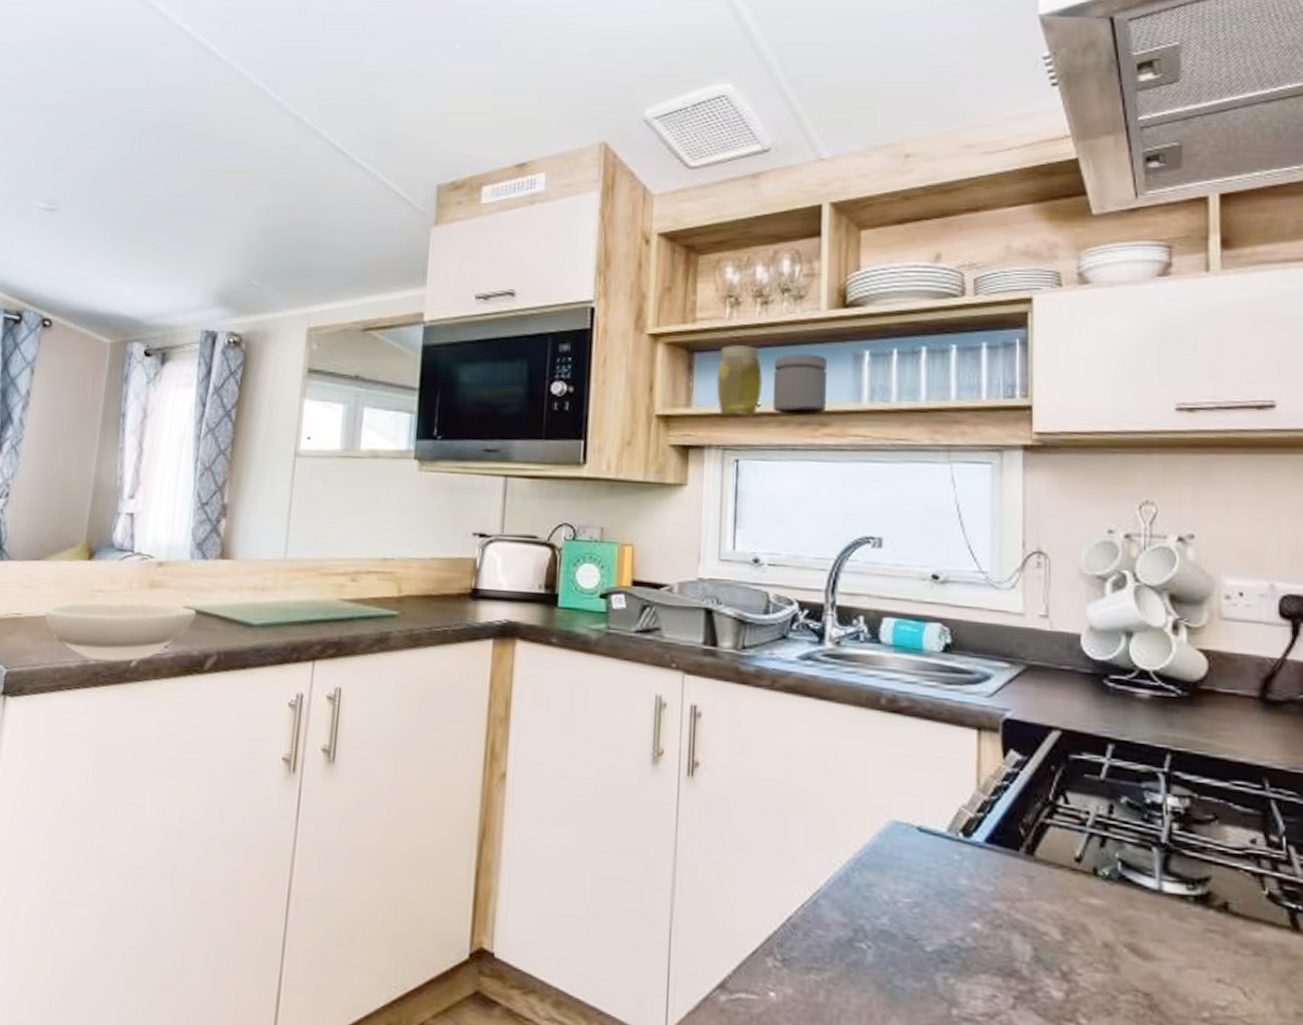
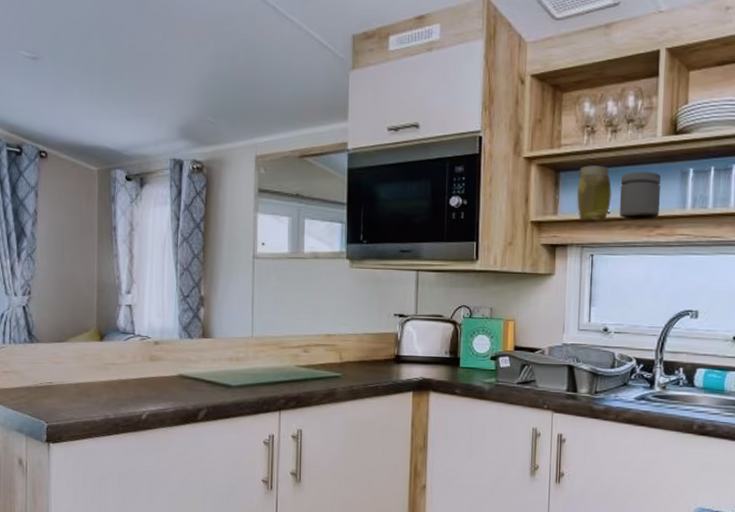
bowl: present [44,603,197,661] -> none [71,372,188,415]

